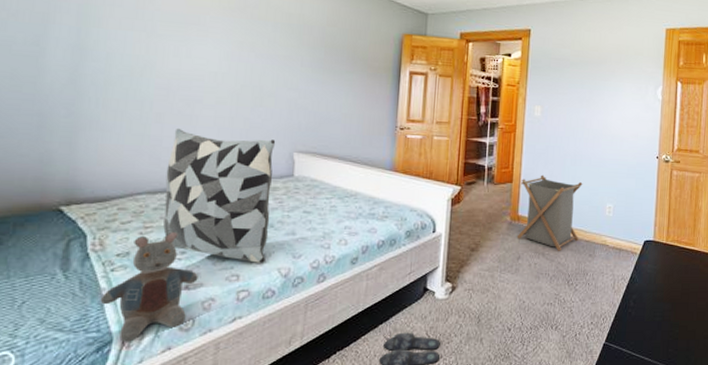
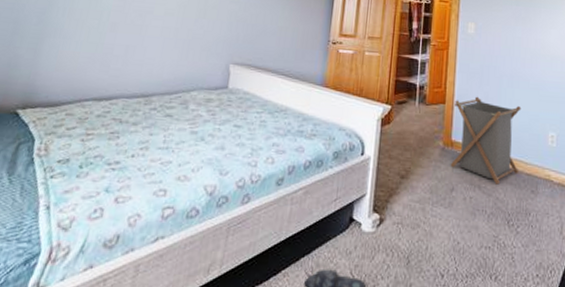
stuffed animal: present [100,231,198,342] -> none [35,139,128,256]
pillow: present [162,129,276,263] -> none [100,38,215,179]

